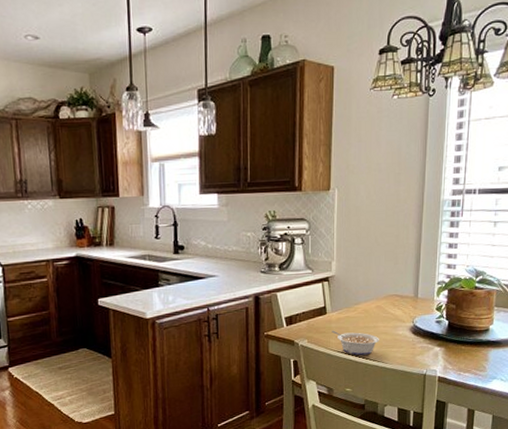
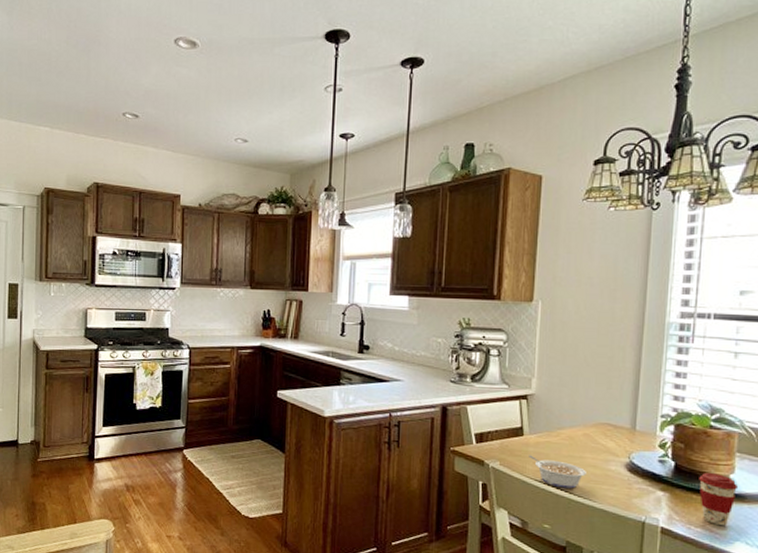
coffee cup: none [467,326,496,368] -> present [699,473,739,525]

